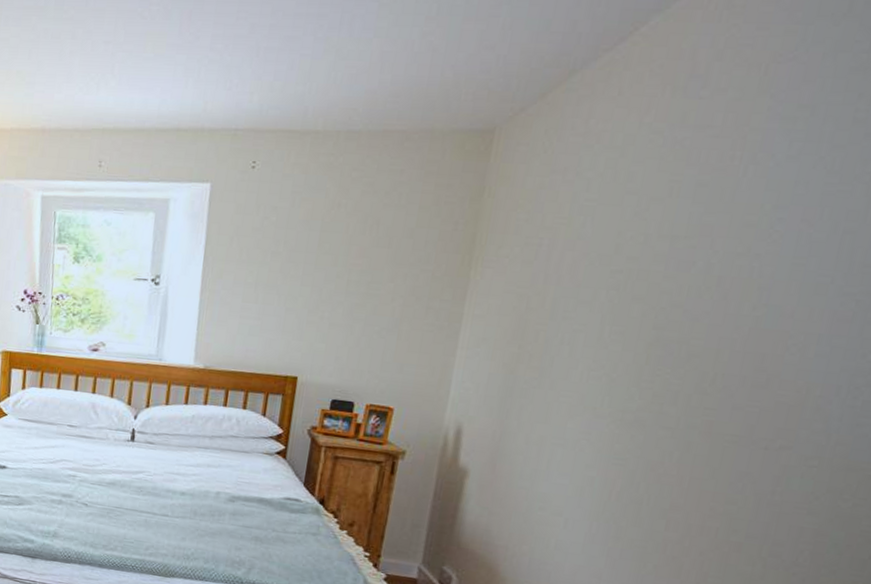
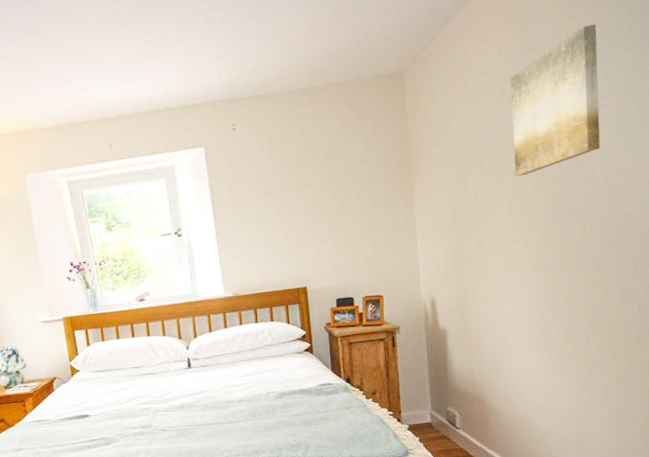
wall art: none [619,104,801,294] -> present [510,24,600,176]

